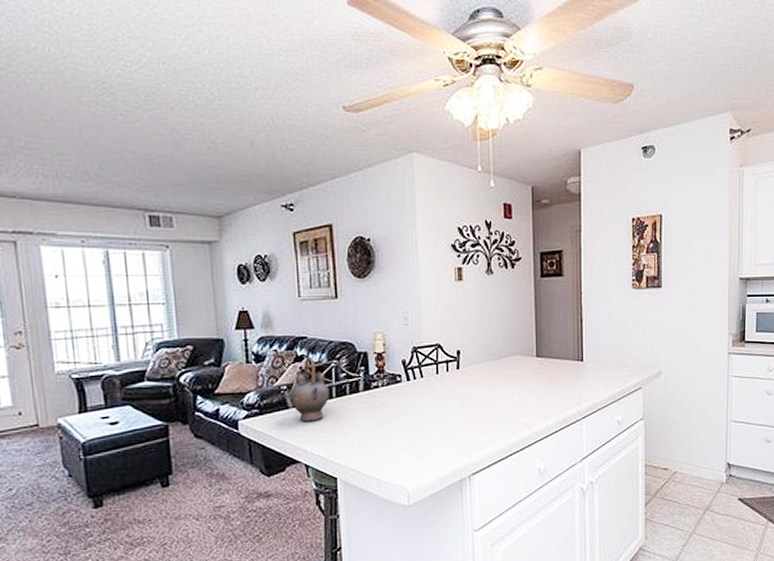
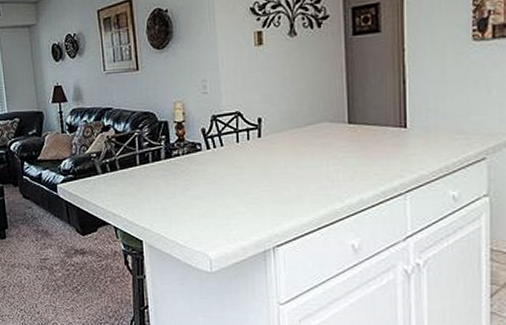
teapot: present [290,356,329,421] -> none [99,126,134,186]

